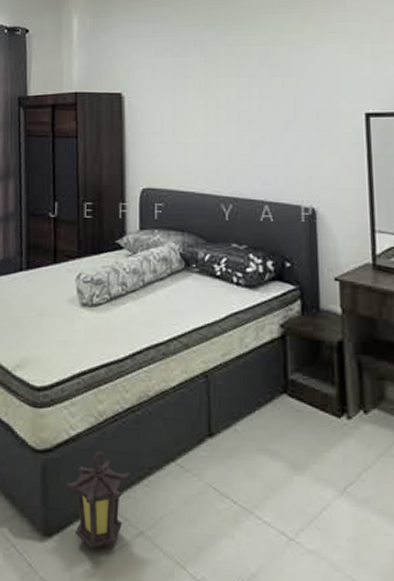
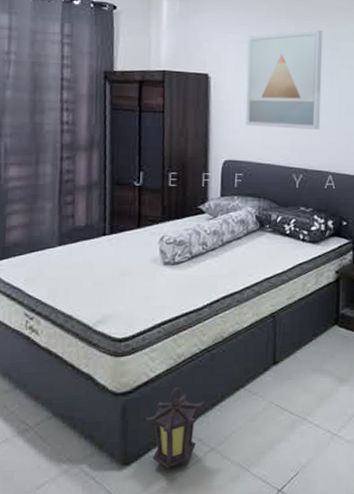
wall art: none [163,34,251,151] -> present [246,29,323,130]

